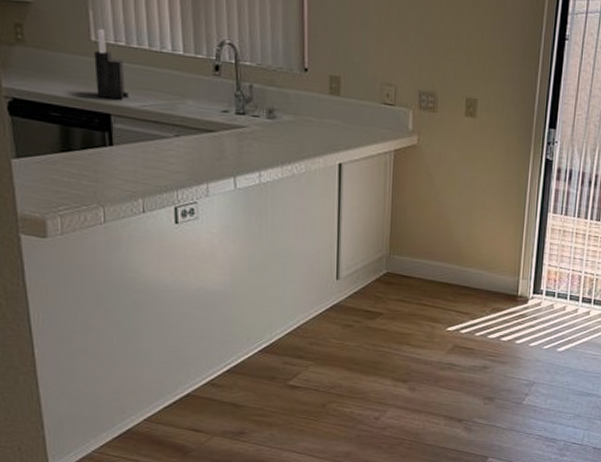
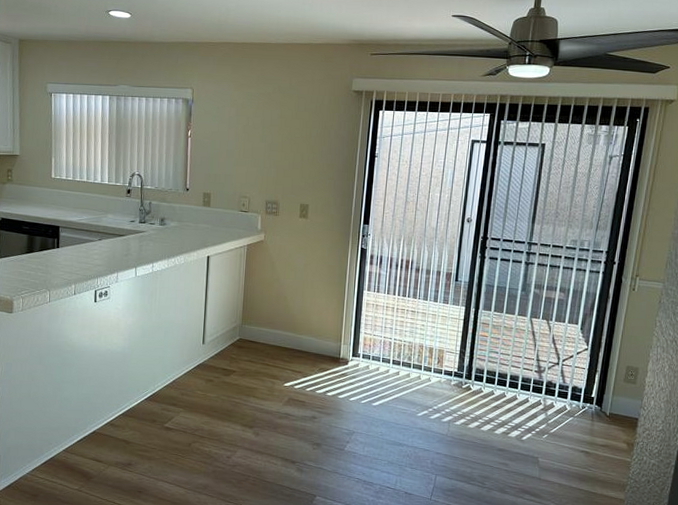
knife block: present [94,29,129,100] -> none [52,170,72,216]

